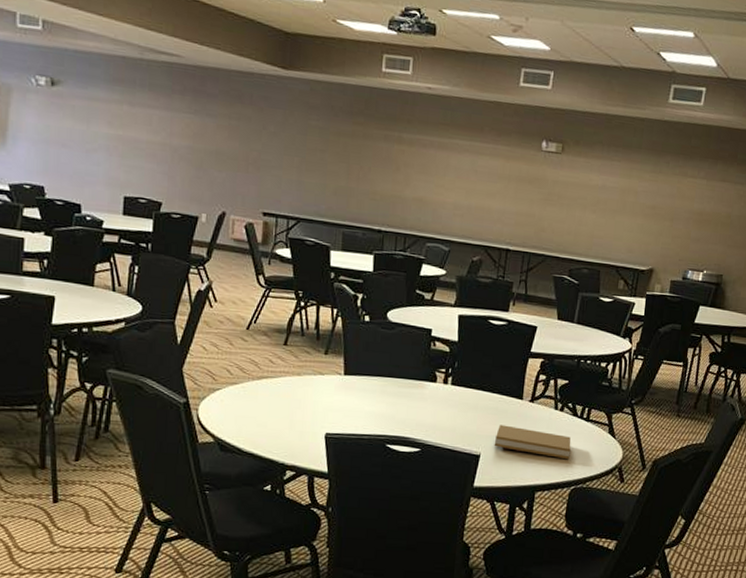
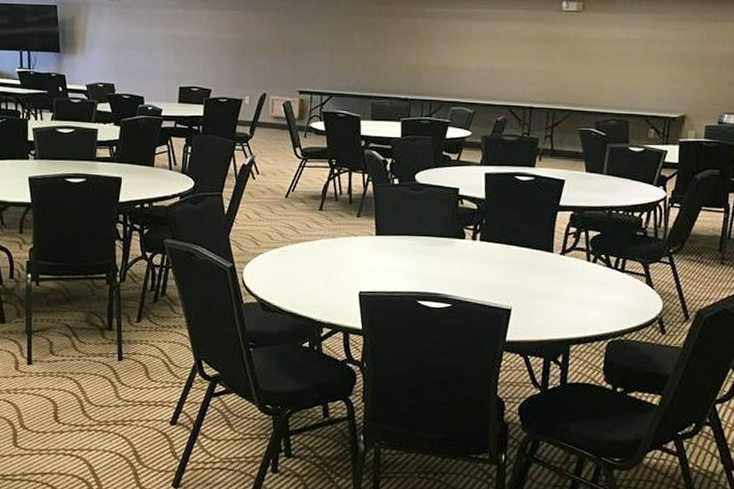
book: present [494,424,571,459] -> none [525,278,606,311]

